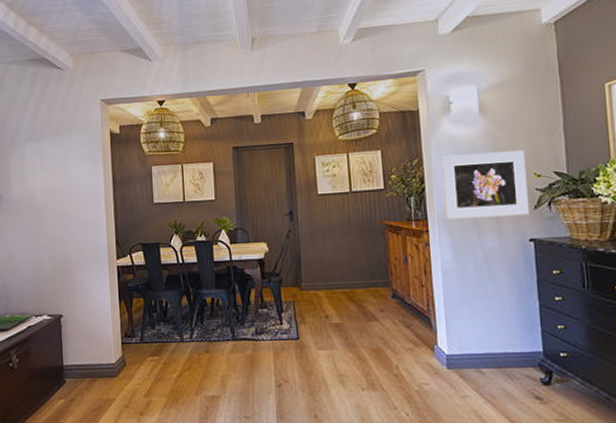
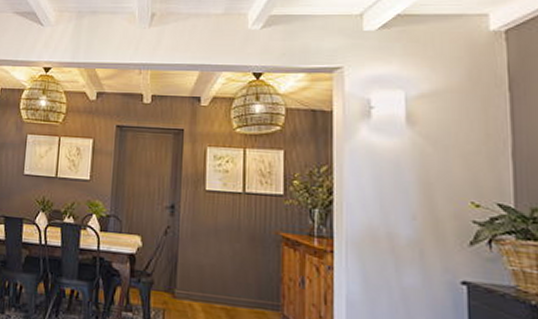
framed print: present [441,150,529,220] -> none [355,166,462,252]

